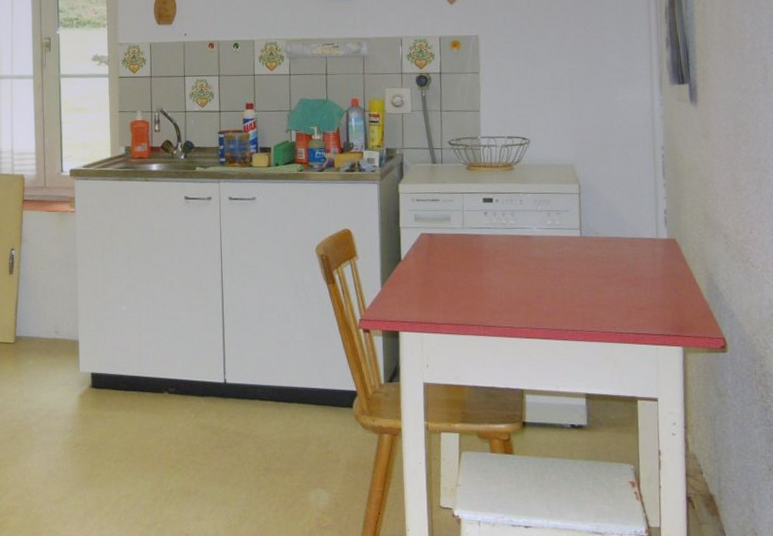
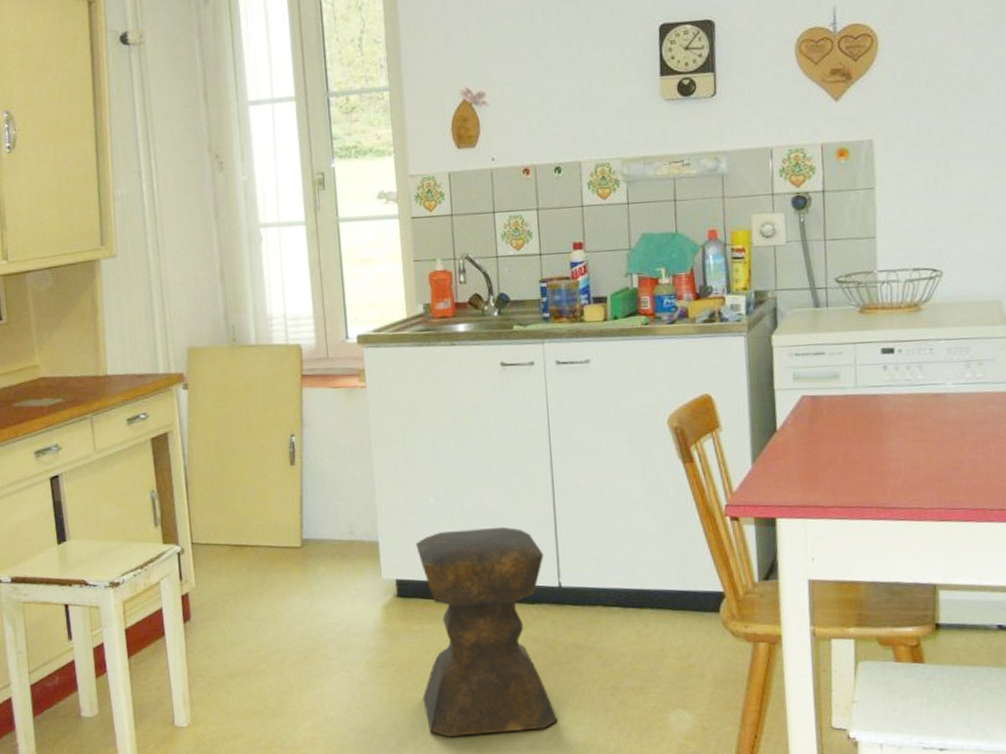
stool: none [108,331,219,508] -> present [416,526,558,737]

